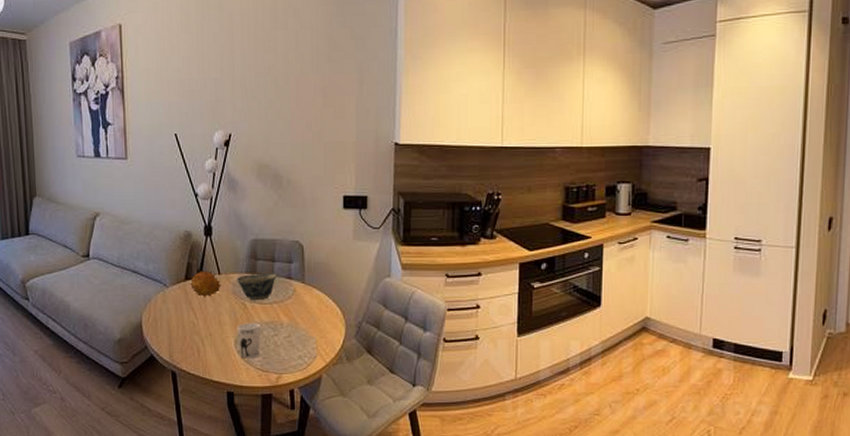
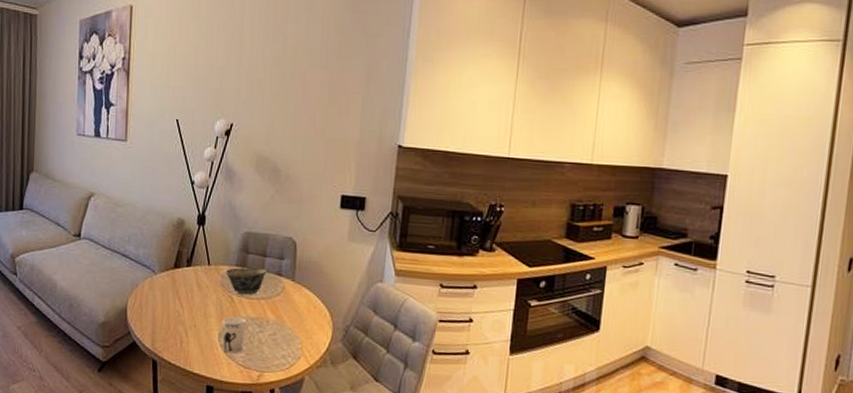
fruit: present [190,270,221,298] -> none [179,259,210,288]

